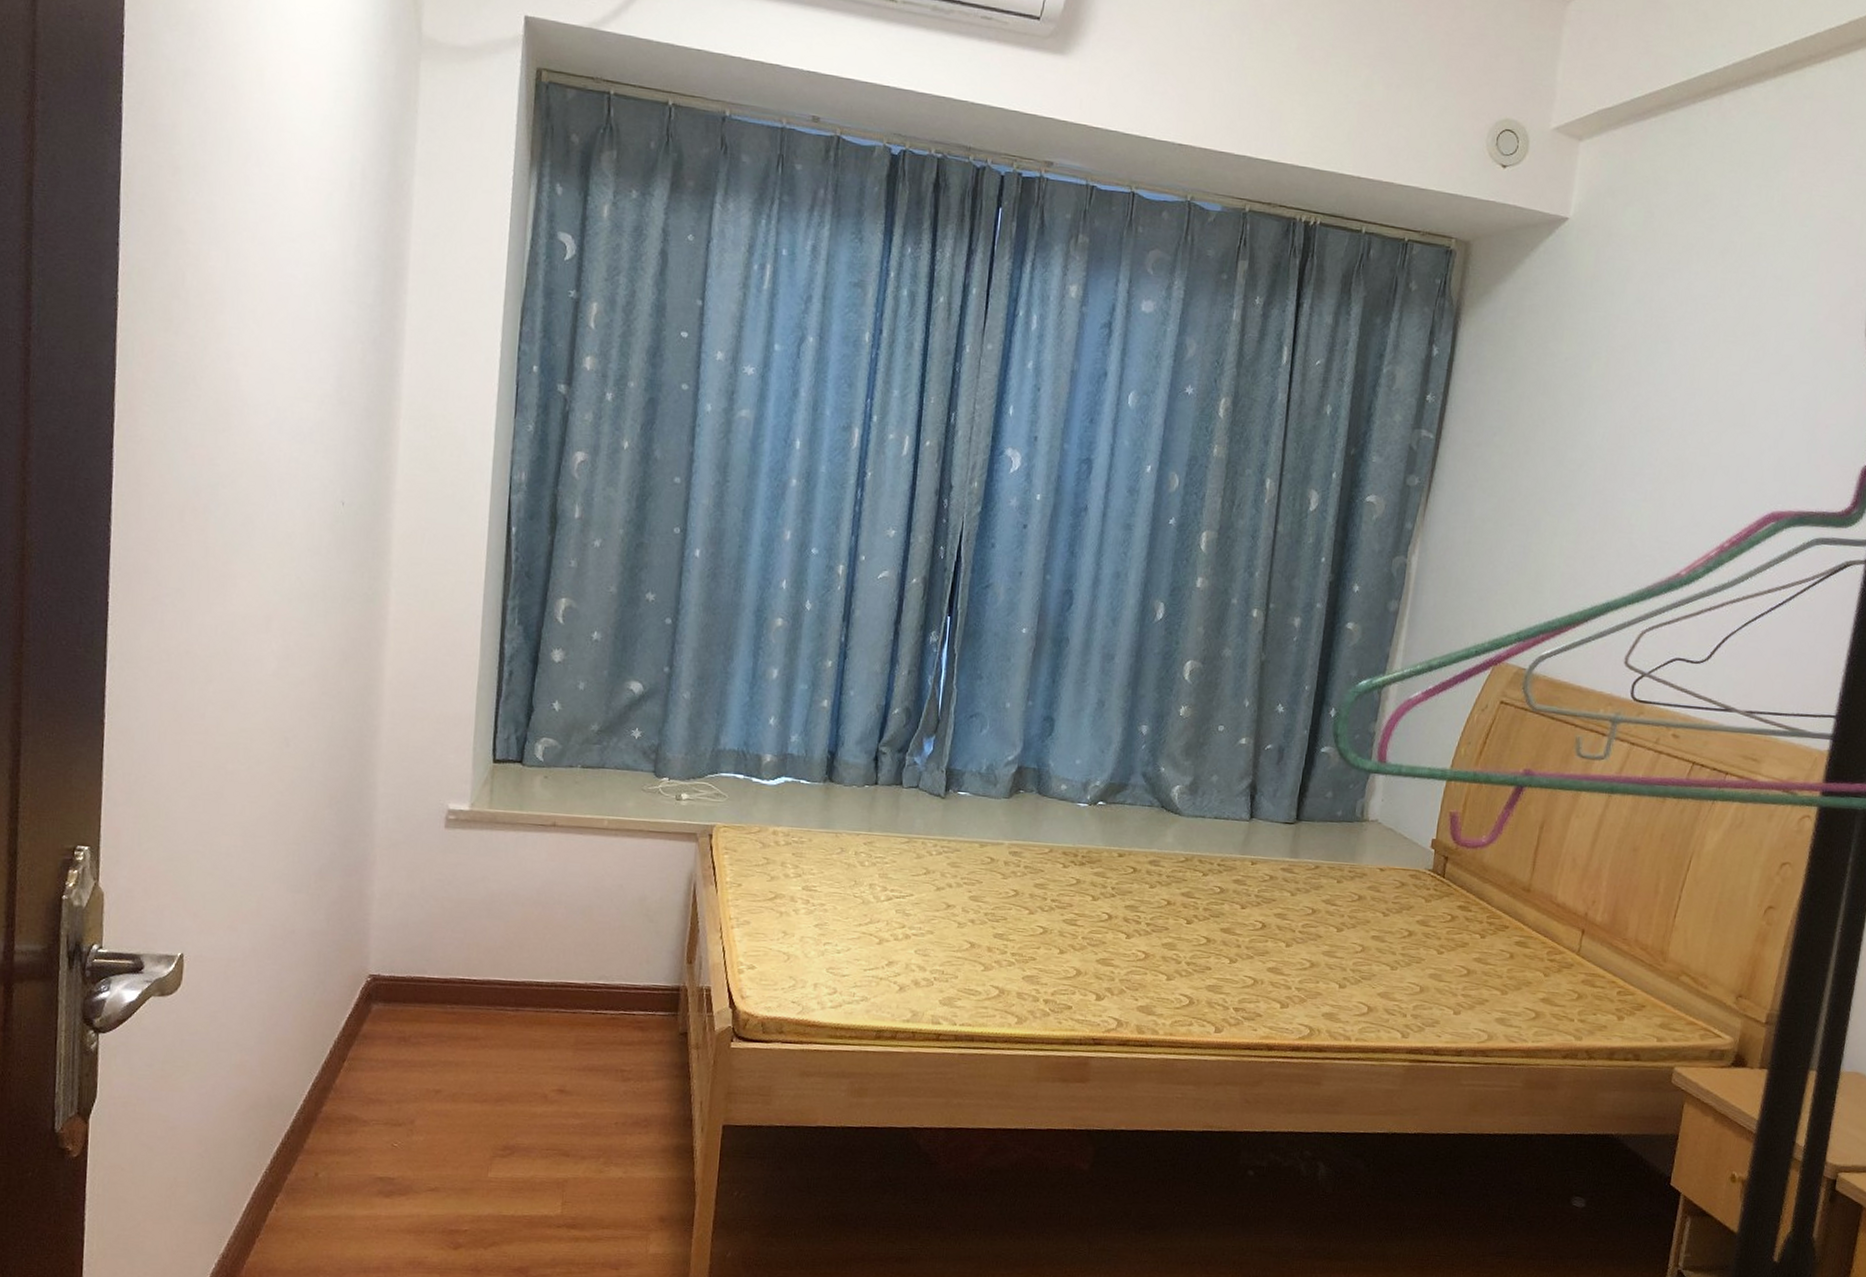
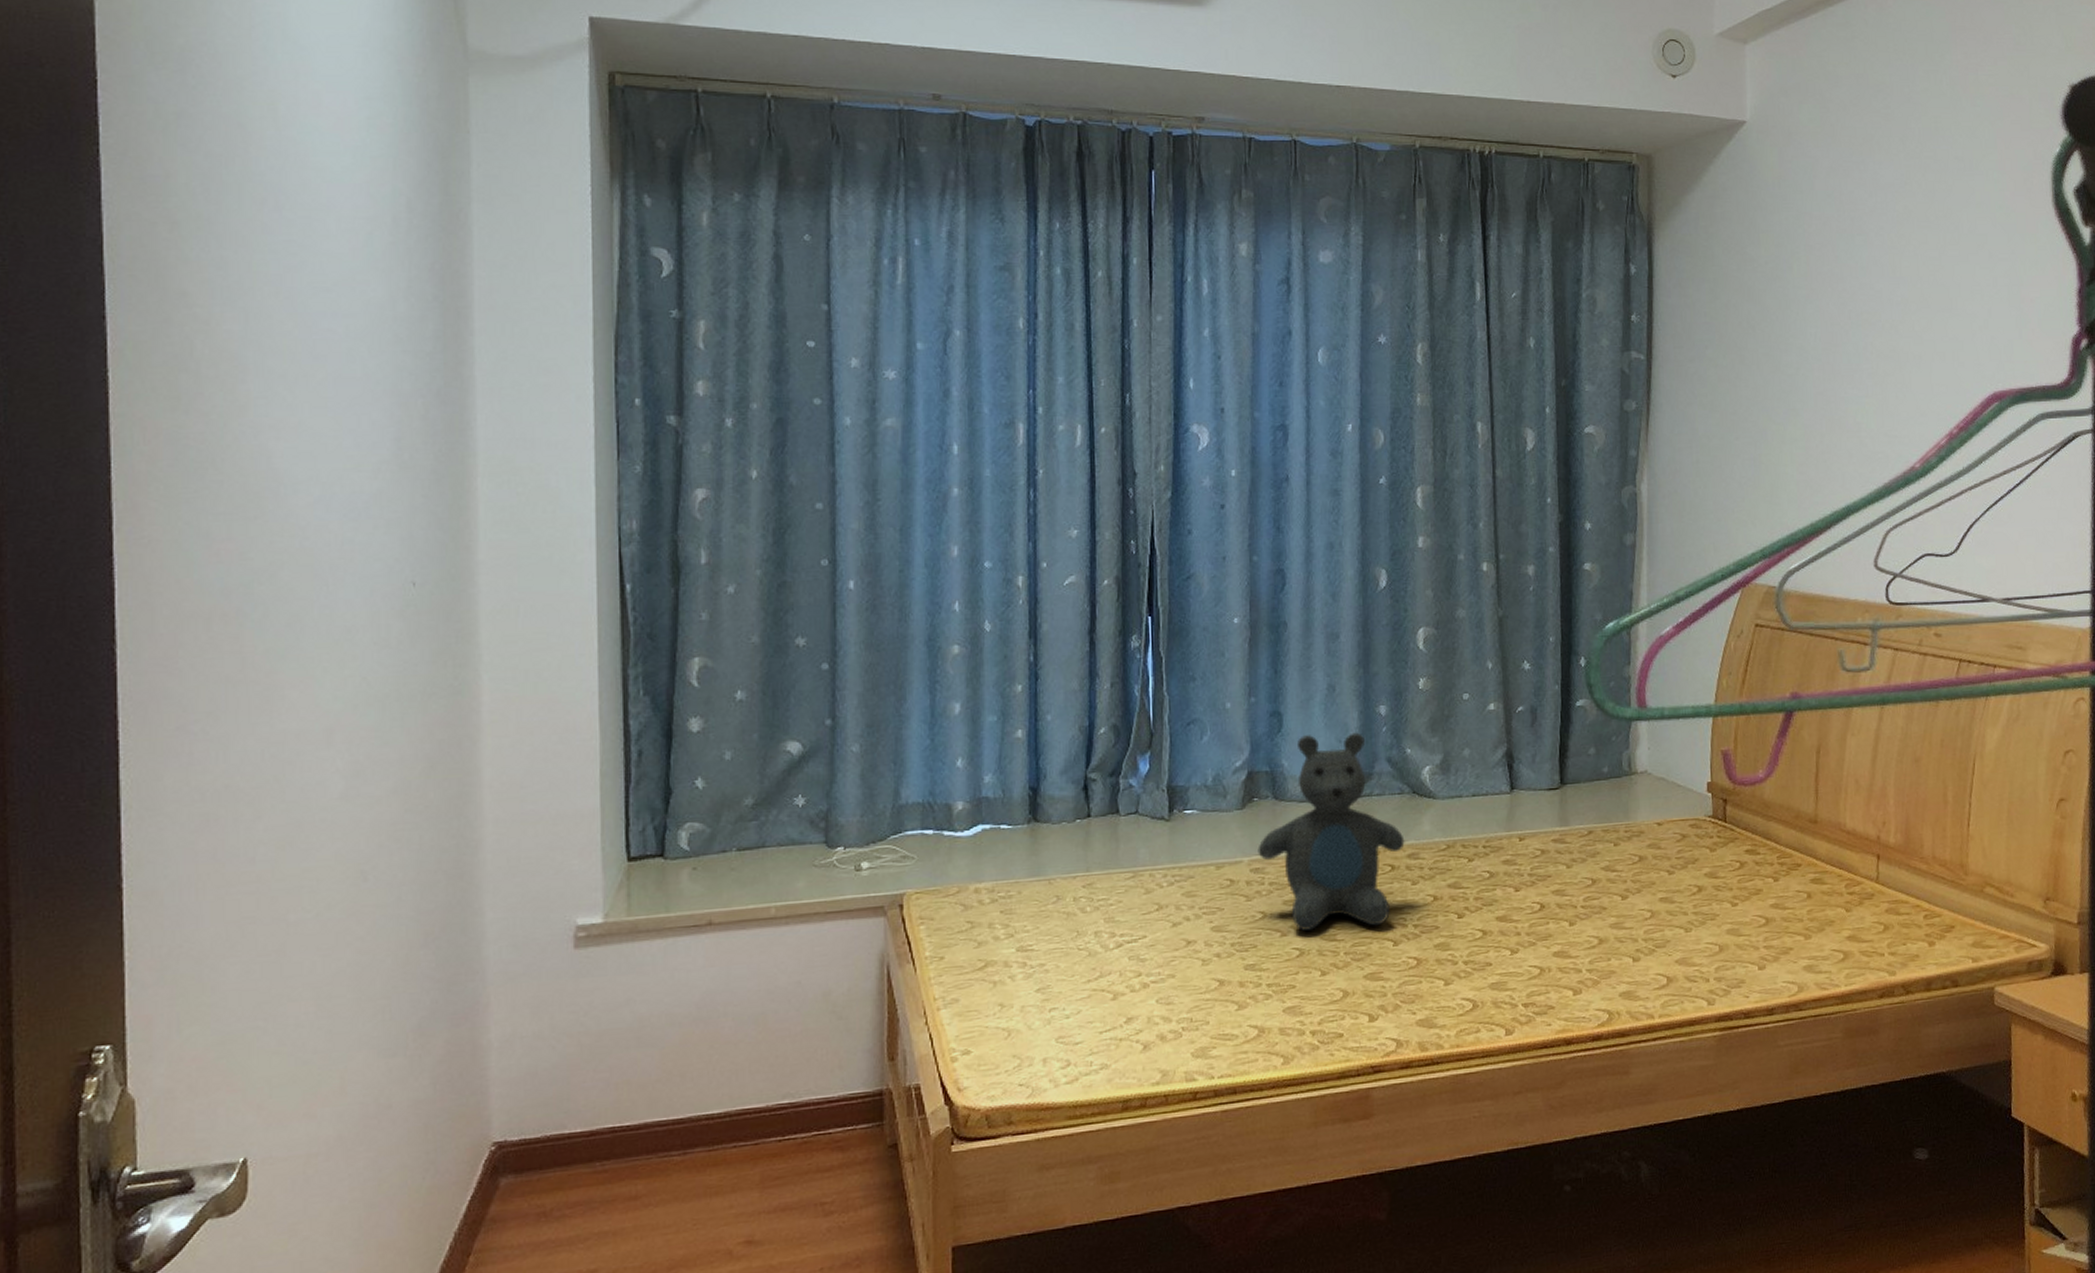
teddy bear: none [1018,741,1149,919] -> present [1258,732,1405,931]

